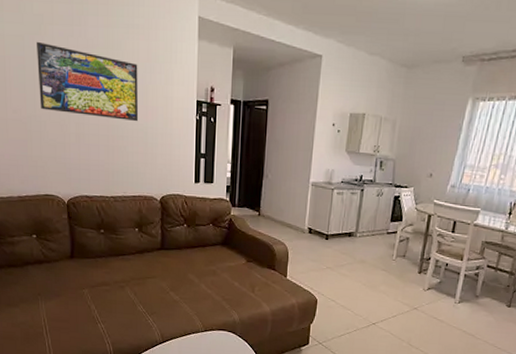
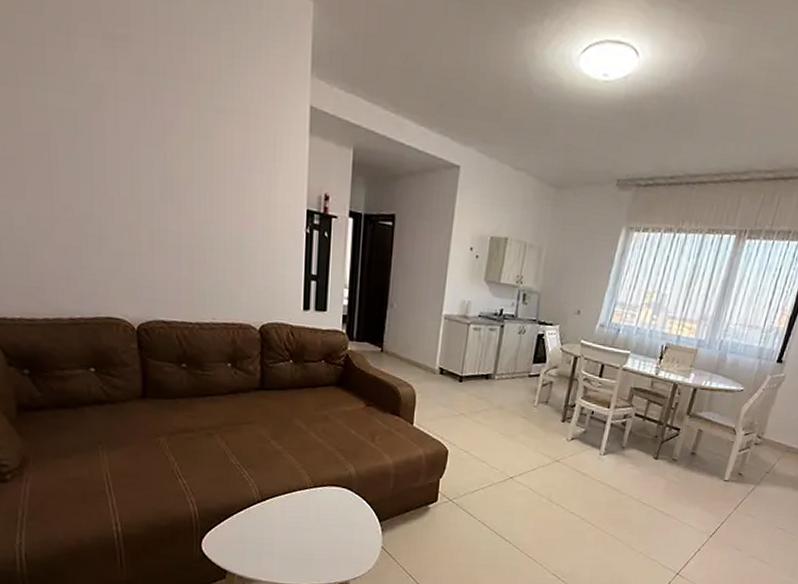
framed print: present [37,41,139,122] -> none [94,119,233,232]

